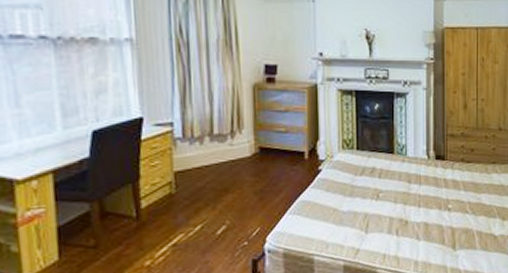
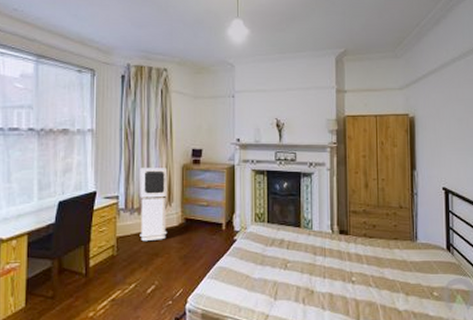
air purifier: none [199,87,239,176] -> present [140,168,168,242]

